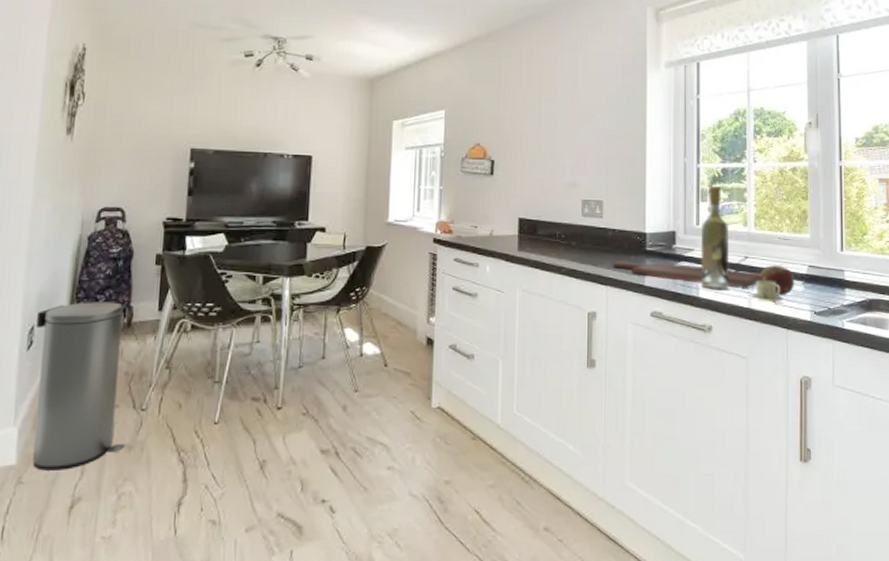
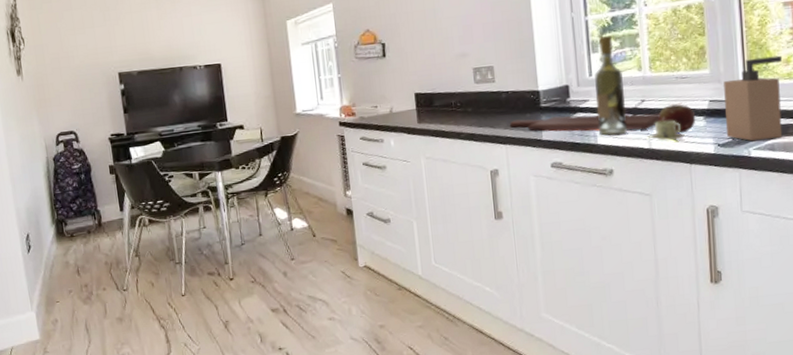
pedal bin: present [32,302,125,471] -> none [29,208,117,342]
soap dispenser: none [822,229,877,312] -> present [723,55,783,141]

